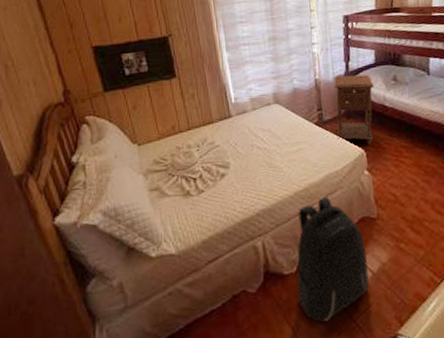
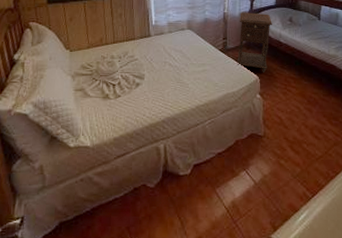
backpack: present [297,196,370,322] -> none [189,112,251,219]

